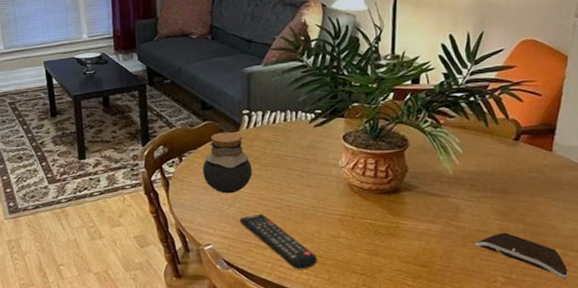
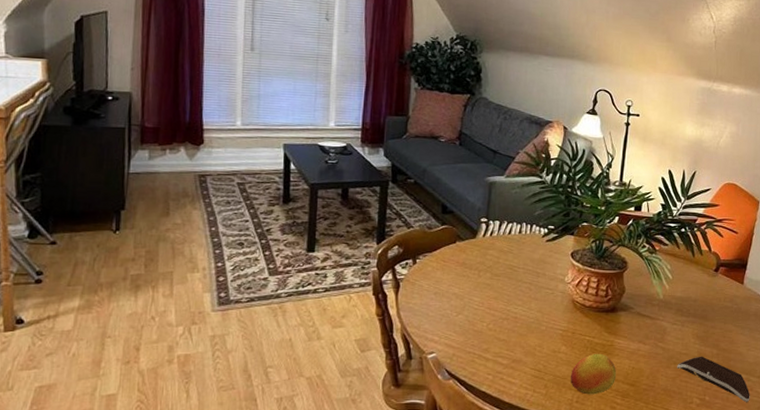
jar: present [202,131,252,194] -> none [435,237,484,301]
remote control: present [239,213,318,270] -> none [466,323,537,384]
fruit: none [353,235,405,278] -> present [570,353,617,395]

